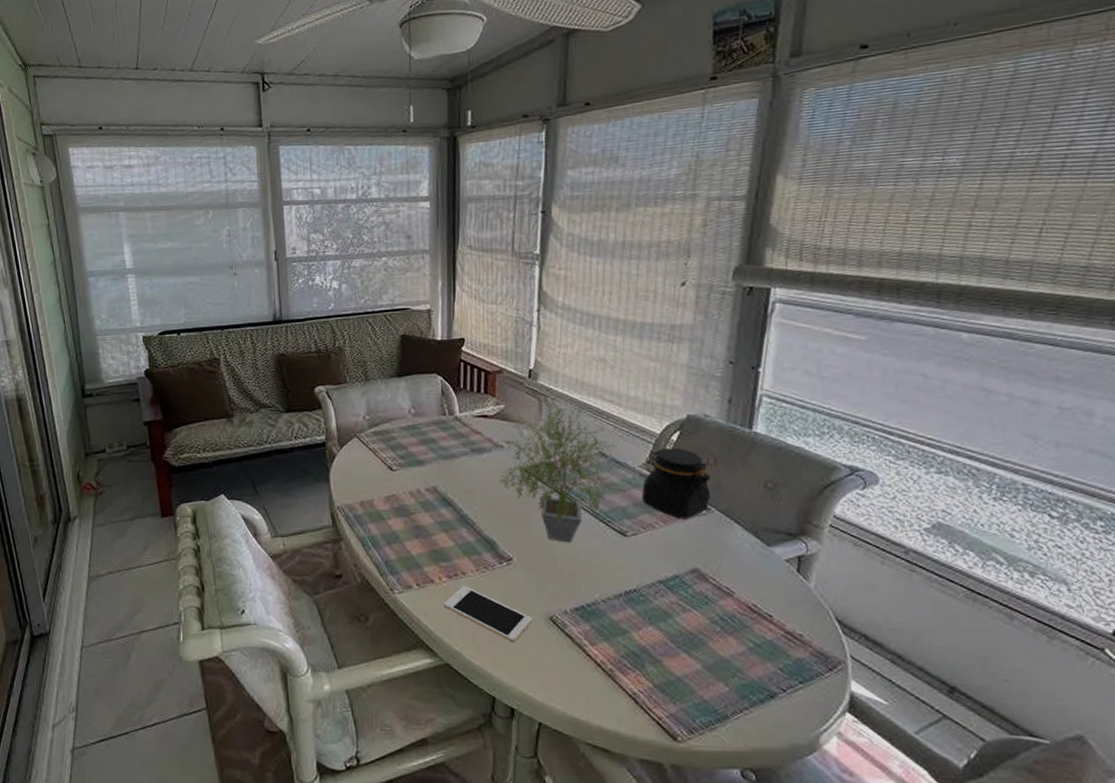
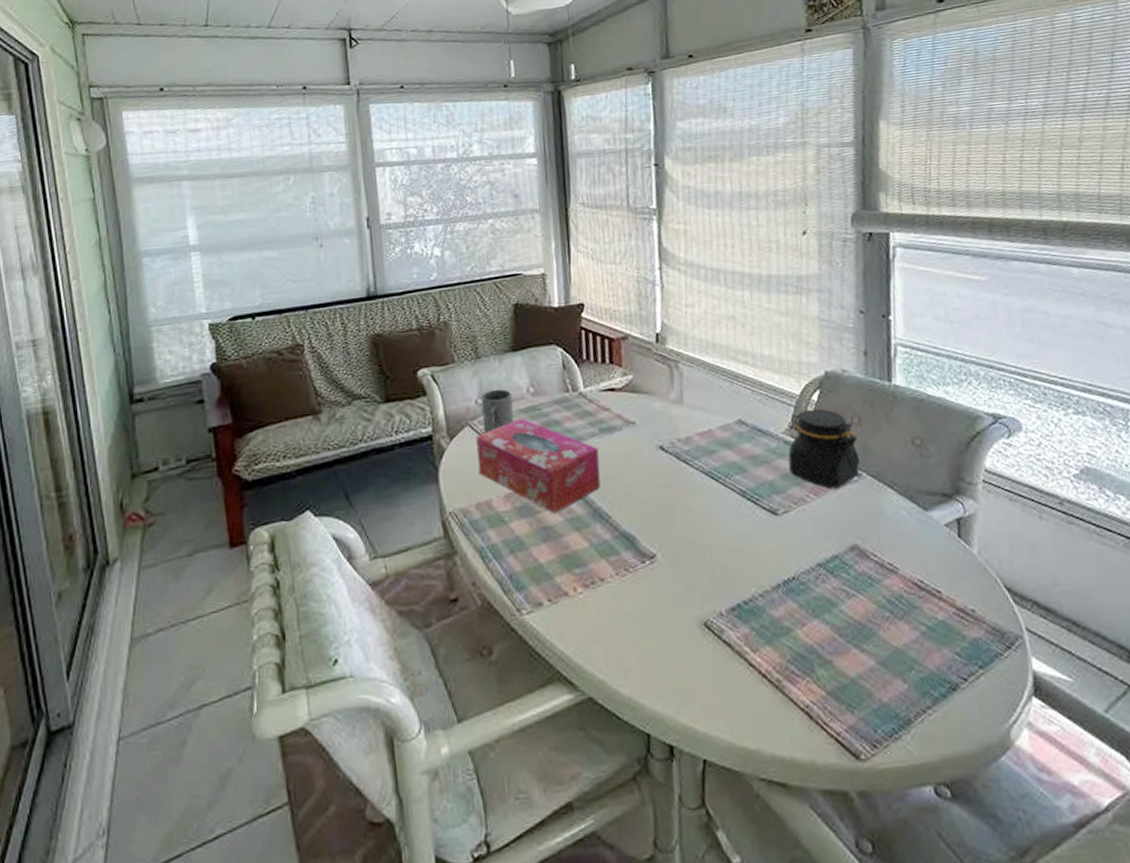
tissue box: none [363,435,469,516] -> present [476,418,601,514]
mug: none [368,408,396,445] -> present [481,389,514,433]
cell phone: present [444,585,532,643] -> none [581,595,685,661]
potted plant: present [499,397,620,543] -> none [632,361,762,530]

